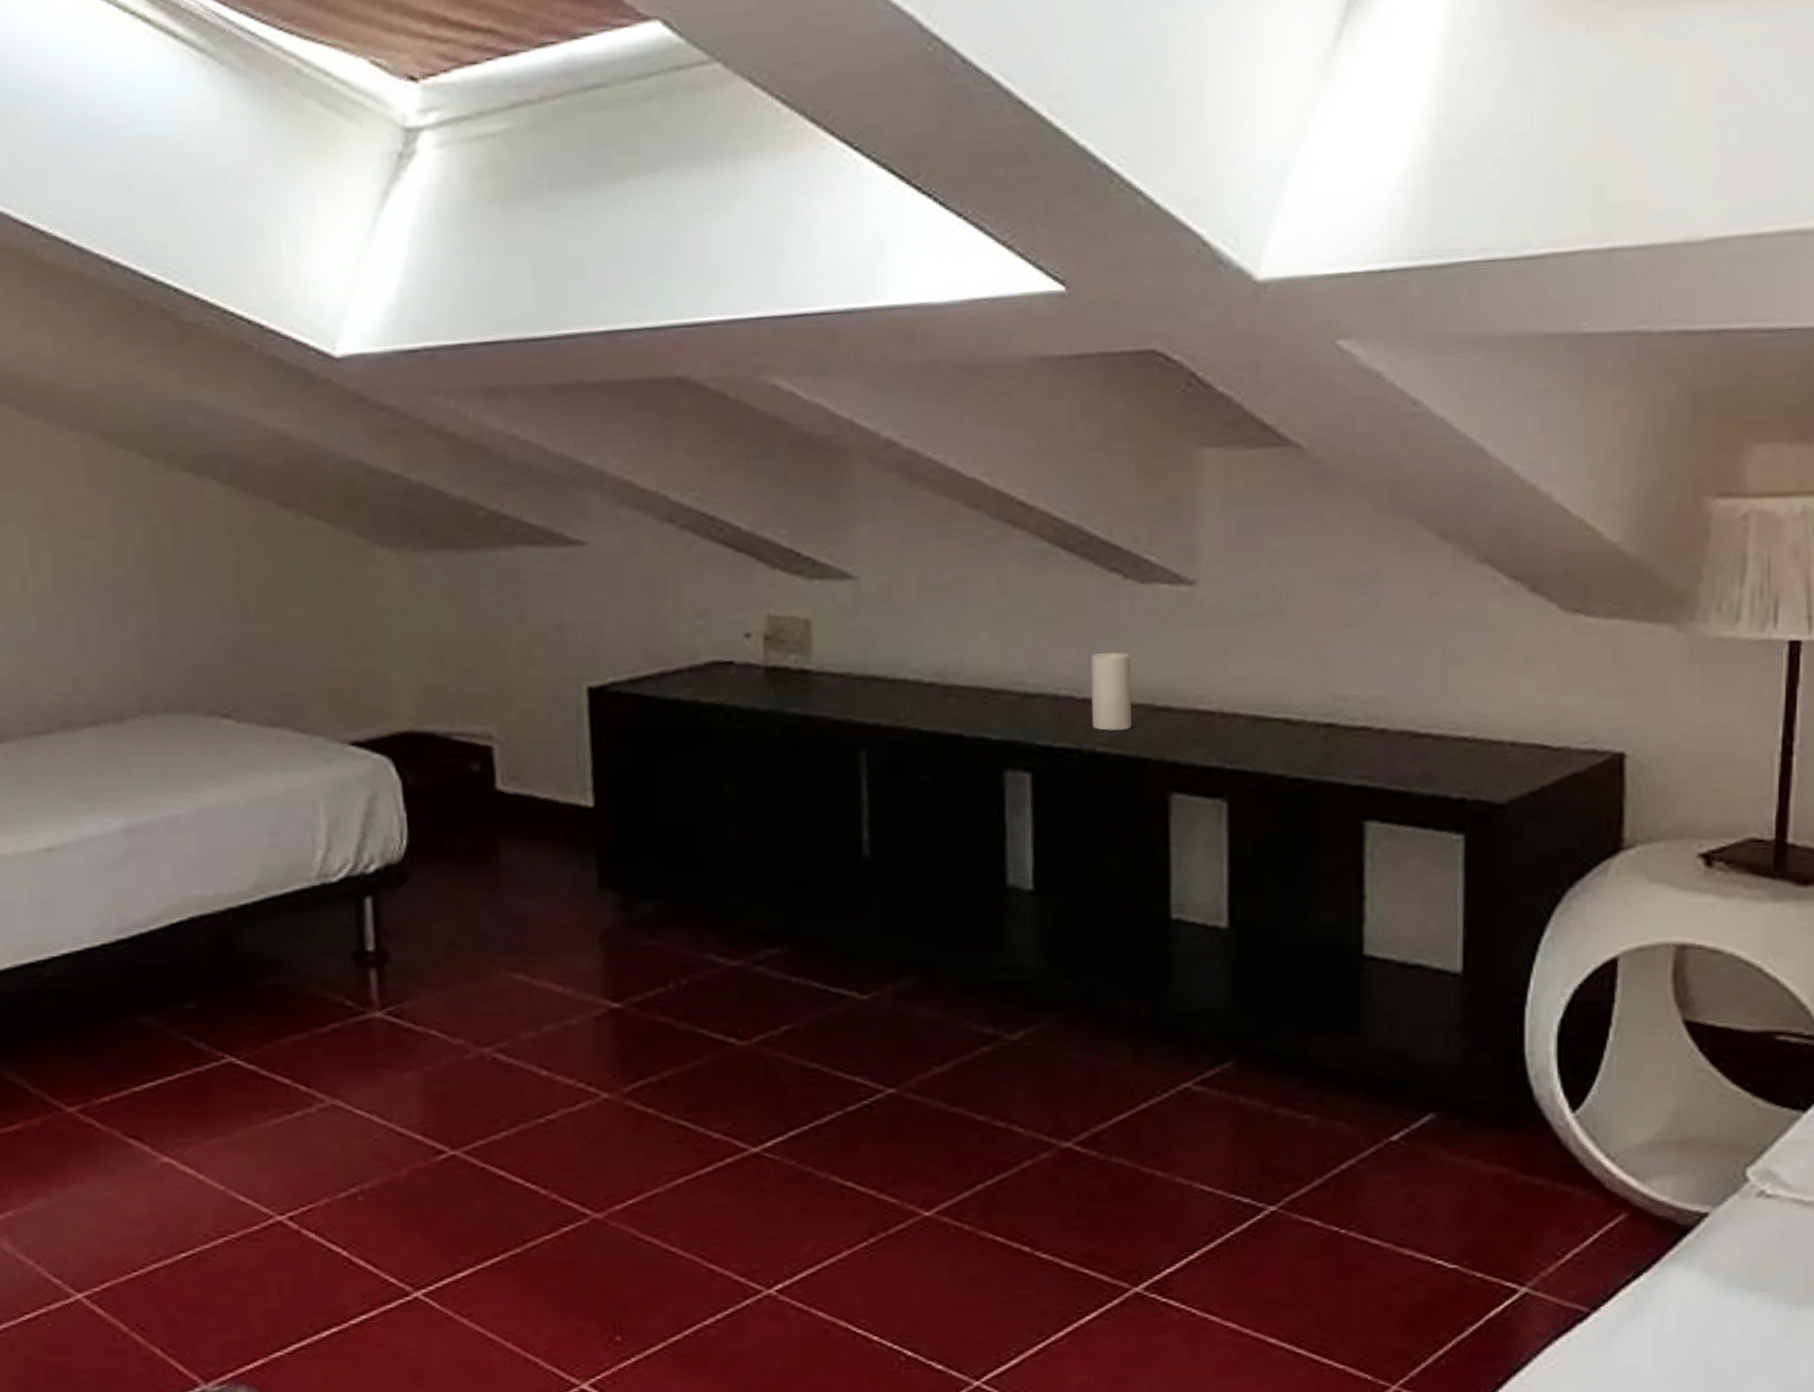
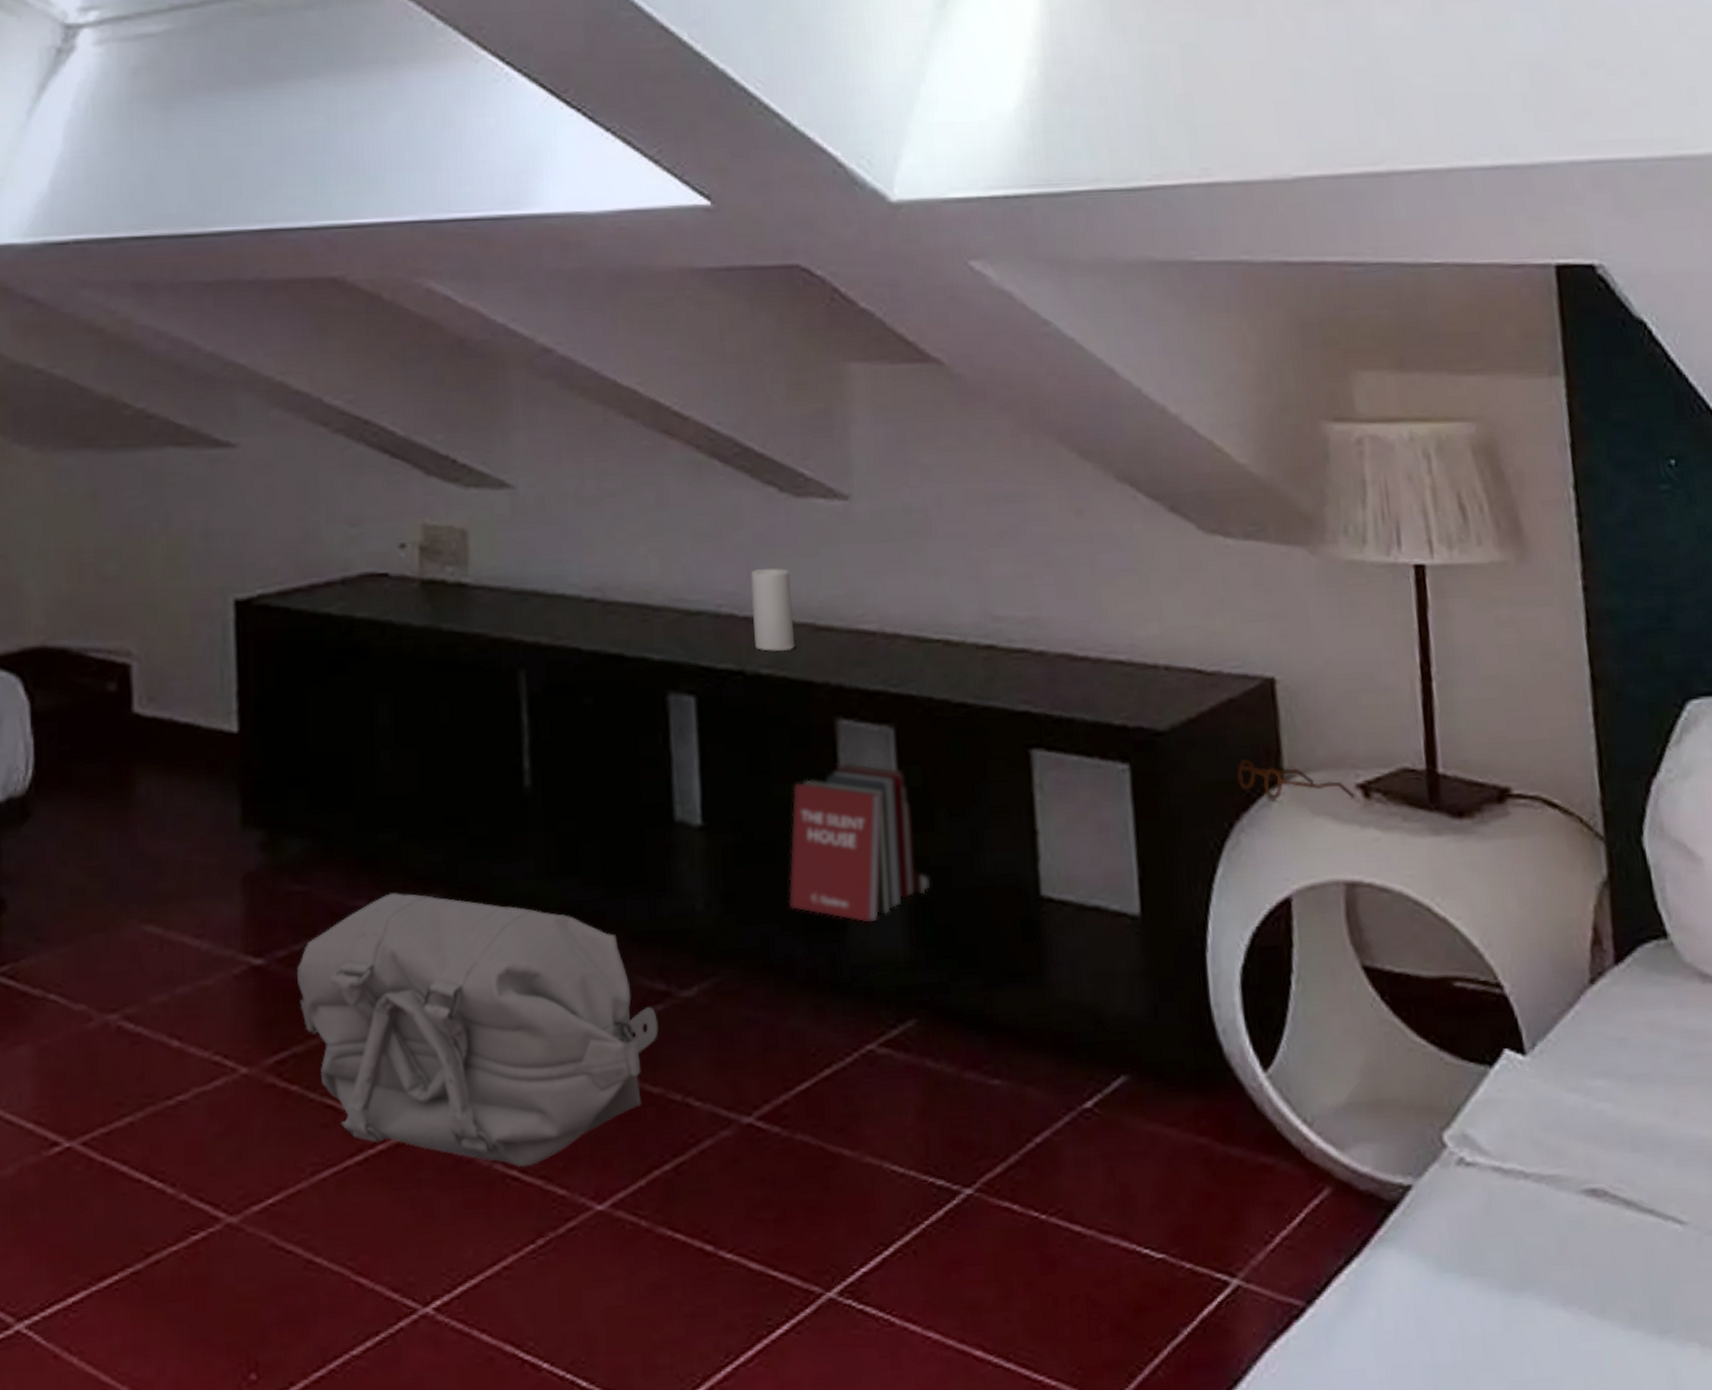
duffel bag: none [652,948,985,1180] -> present [297,893,658,1168]
books: none [1114,833,1255,978] -> present [788,763,931,923]
glasses: none [1575,829,1698,868] -> present [1237,758,1356,800]

